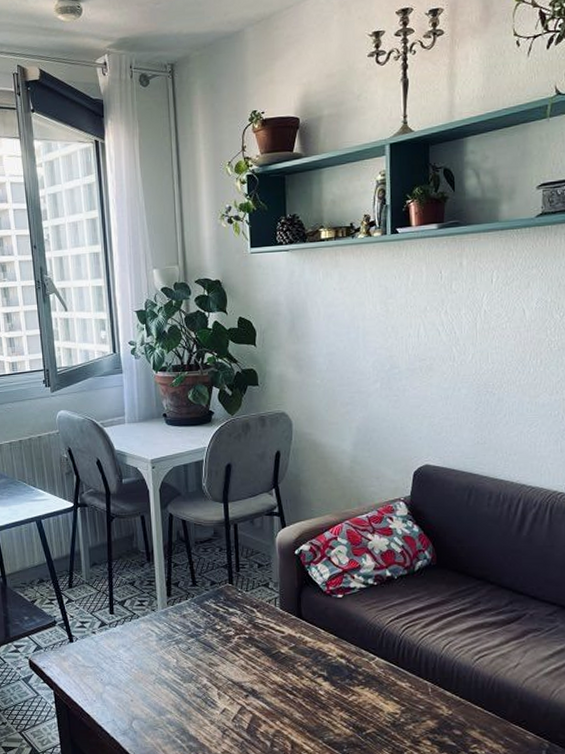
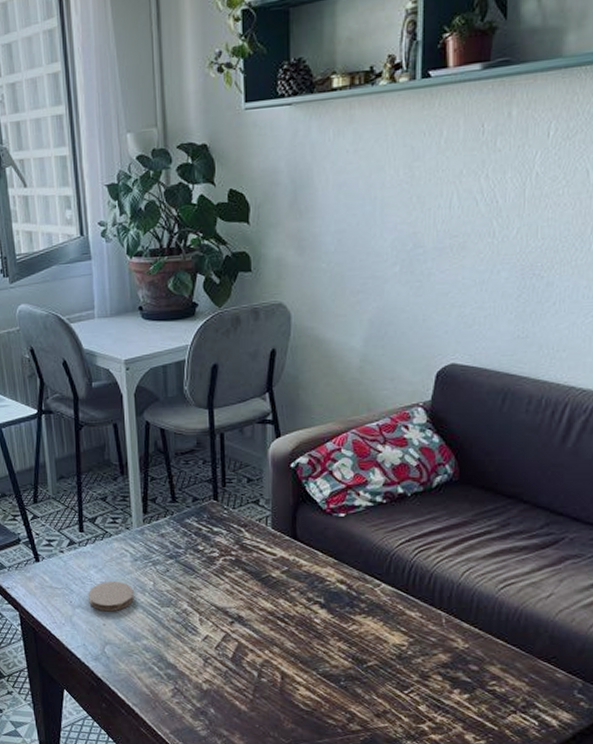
coaster: none [118,660,159,688] -> present [89,581,134,612]

